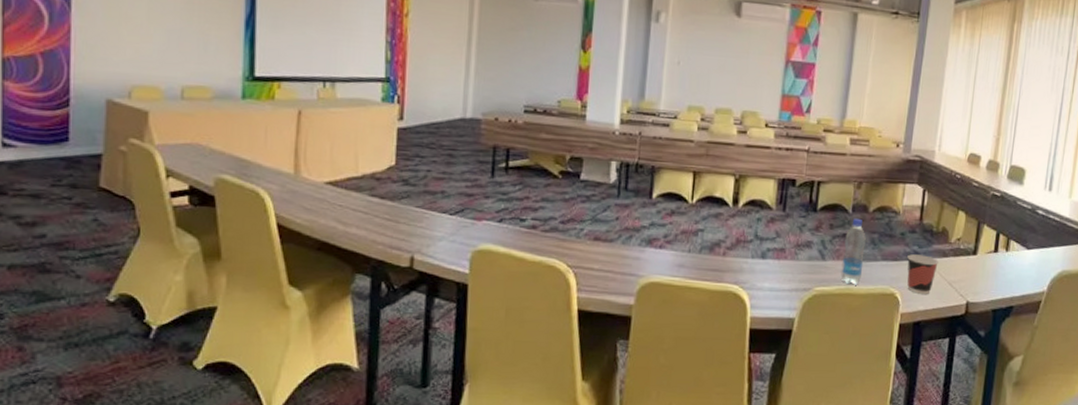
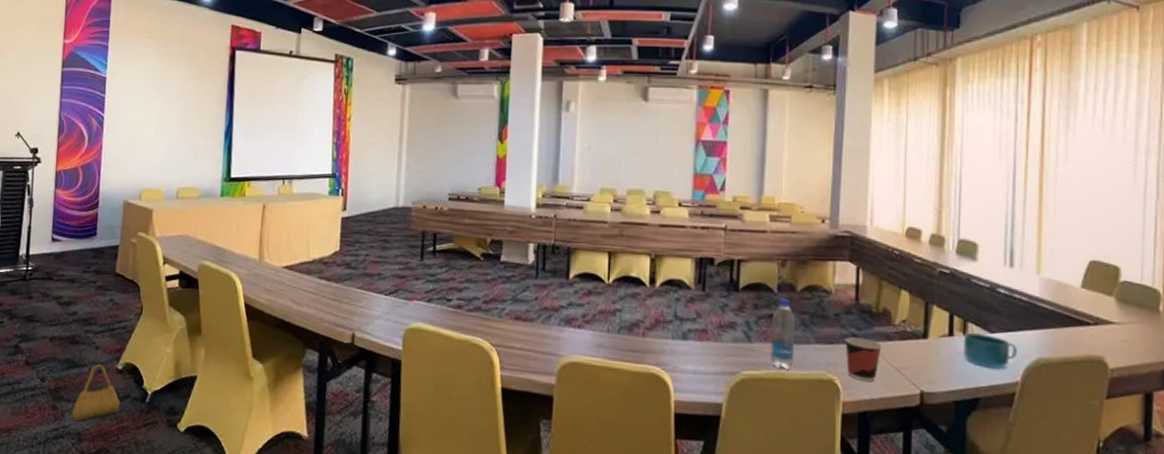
handbag: none [46,296,114,364] -> present [72,364,120,422]
cup: none [1004,250,1047,280] -> present [962,333,1017,369]

